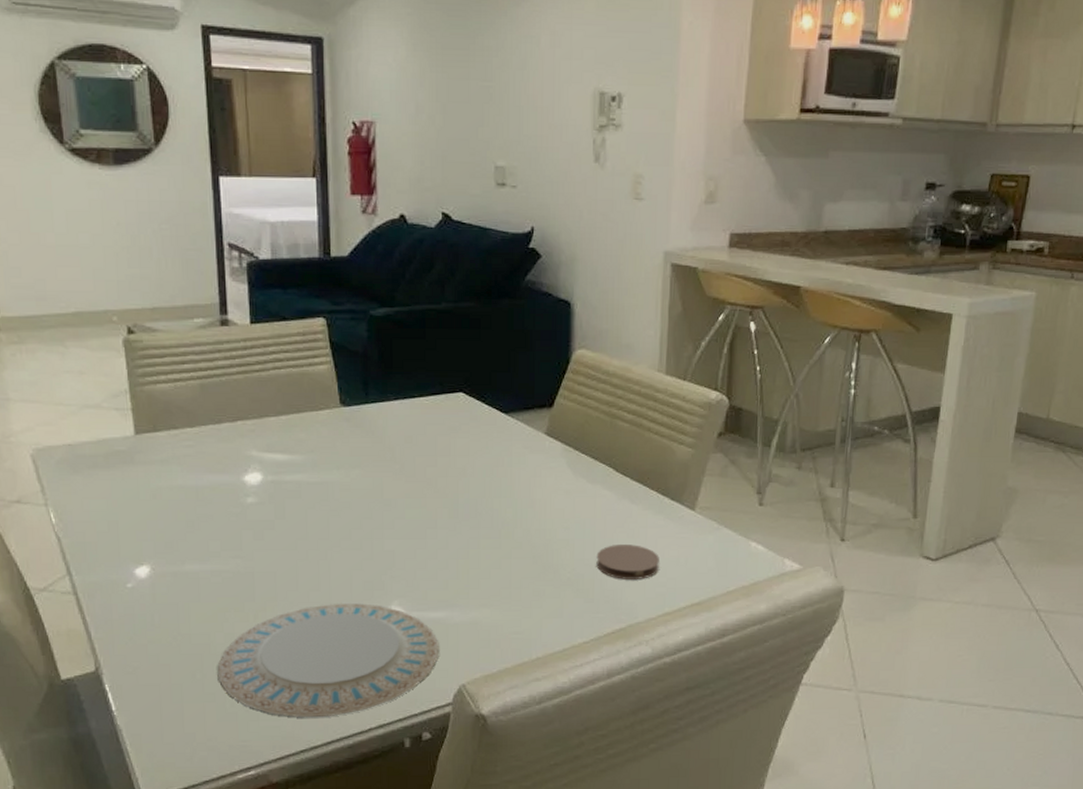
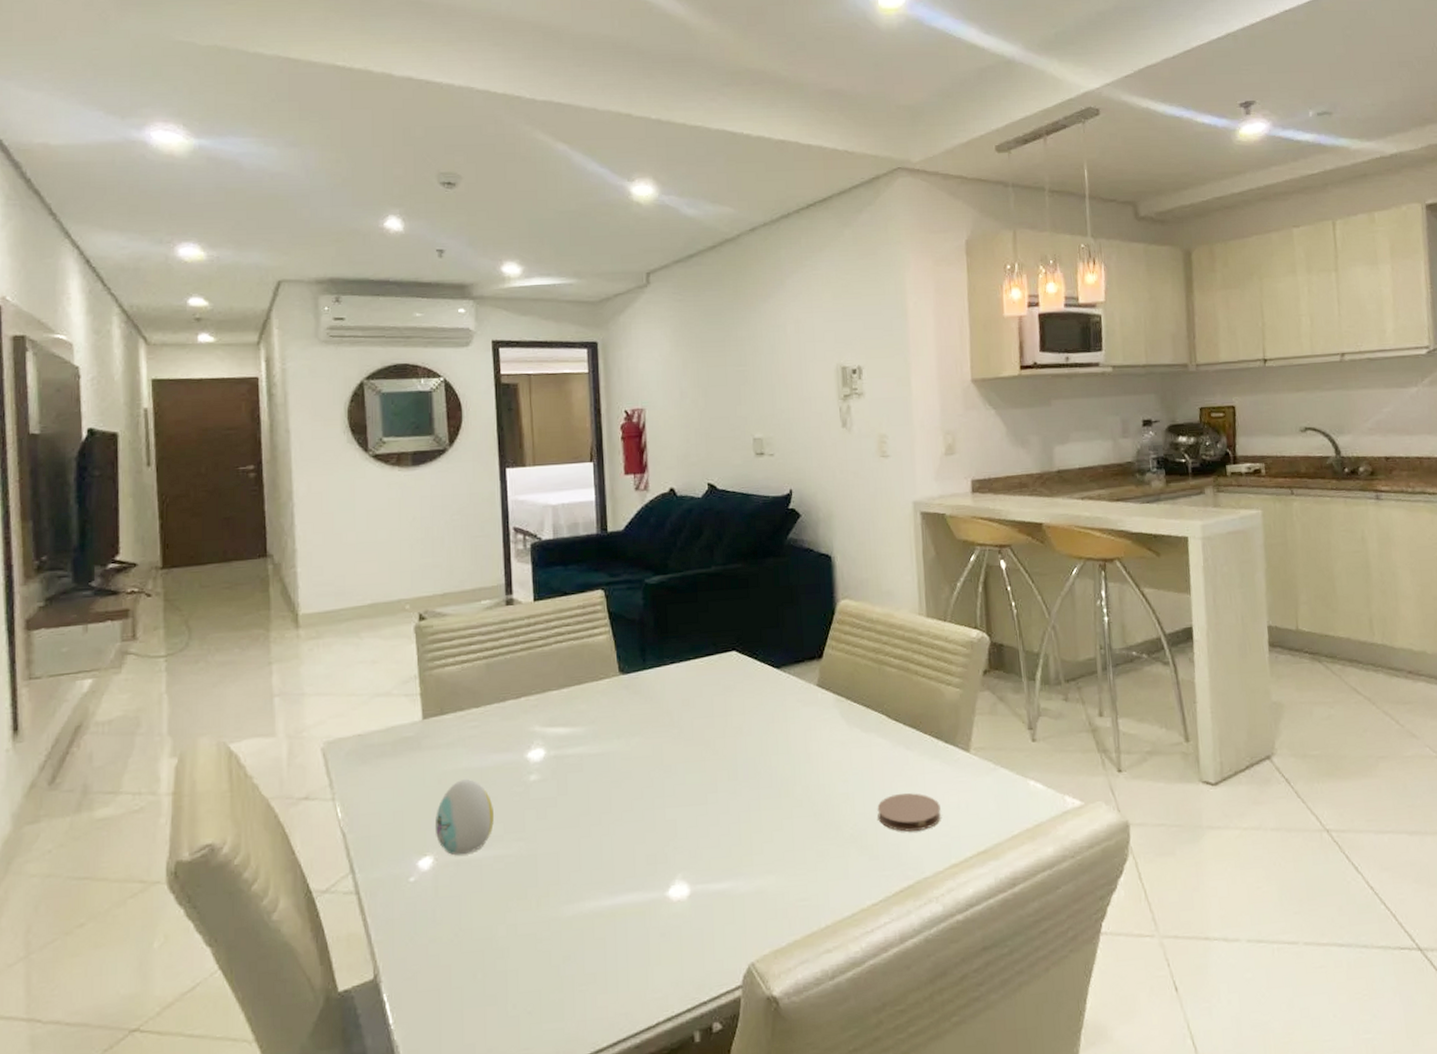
decorative egg: none [150,496,211,567] -> present [434,779,494,856]
plate: present [217,603,439,718] -> none [499,879,726,1017]

